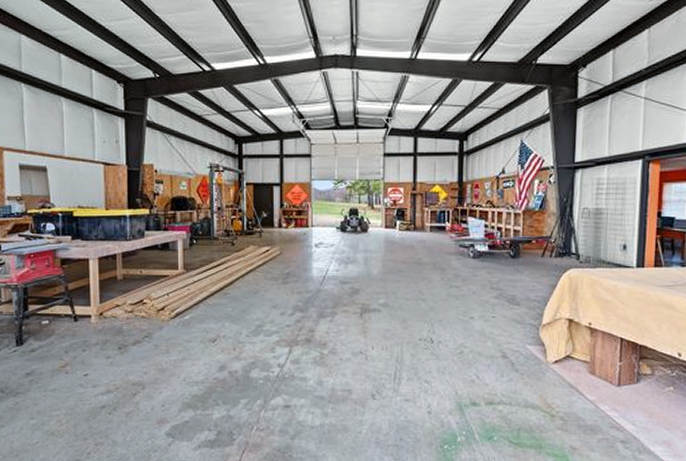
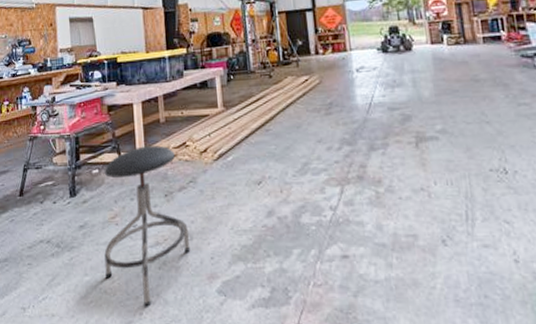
stool: none [52,301,142,447] -> present [104,145,191,307]

